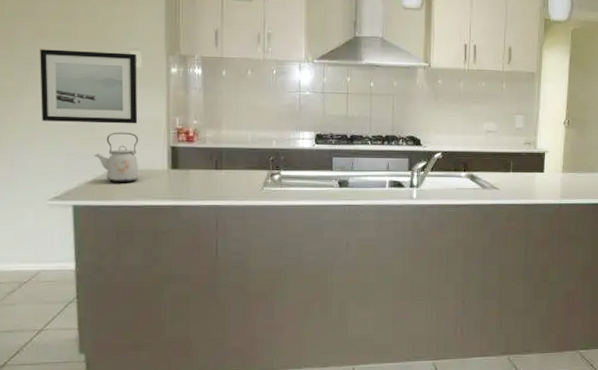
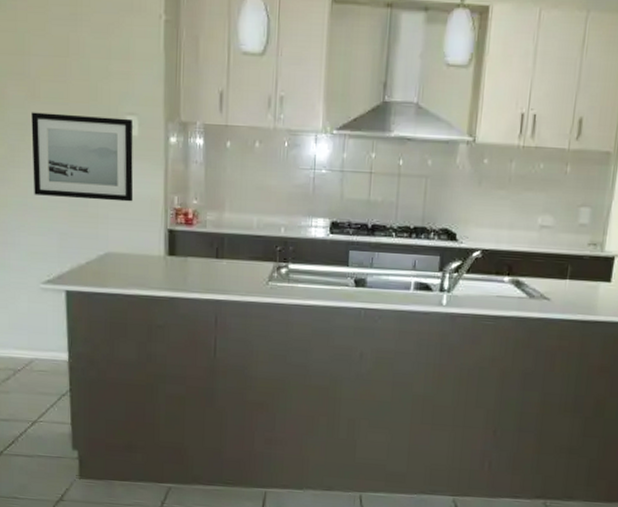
kettle: present [95,132,140,183] -> none [88,210,135,269]

